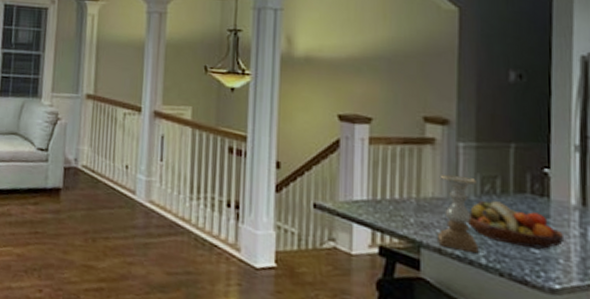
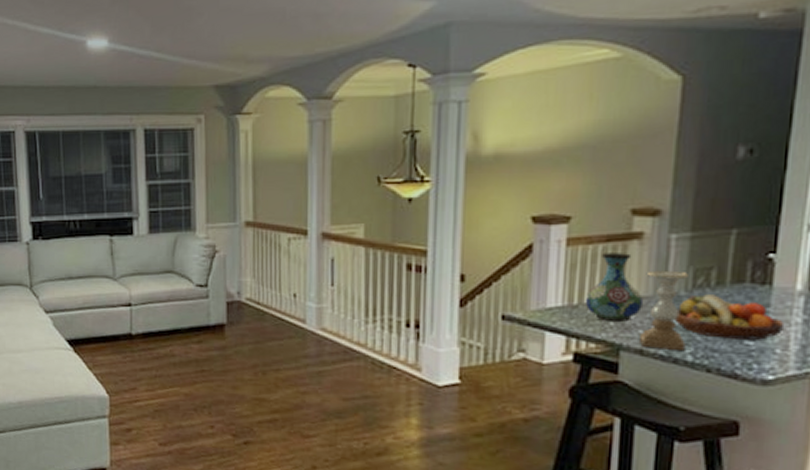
vase: none [387,154,438,220] -> present [585,253,643,322]

